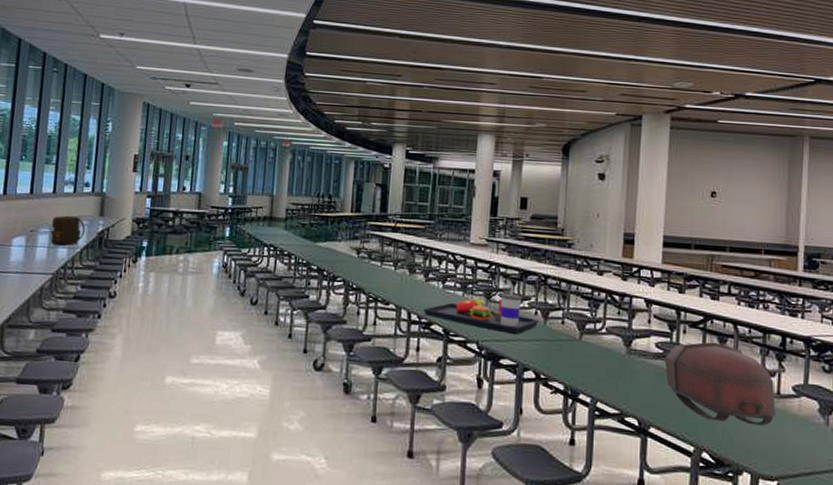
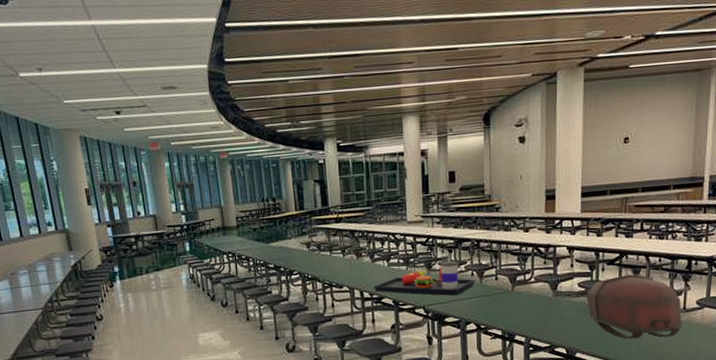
backpack: present [50,215,86,246] -> none [27,254,60,283]

